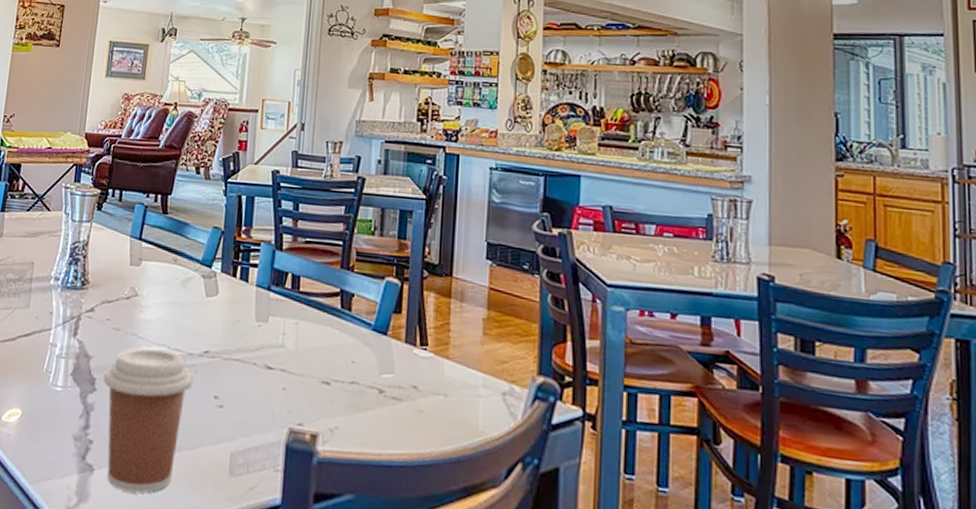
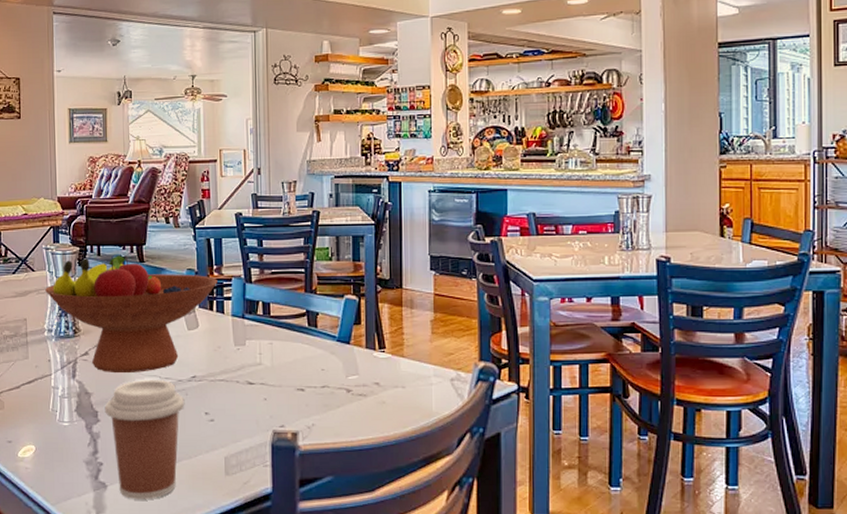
fruit bowl: none [57,202,245,340] -> present [44,255,218,374]

